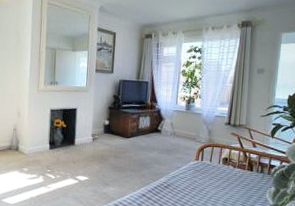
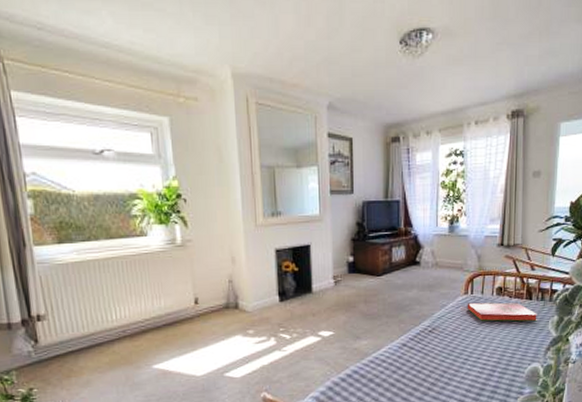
hardback book: none [197,167,257,190] -> present [467,302,537,322]

